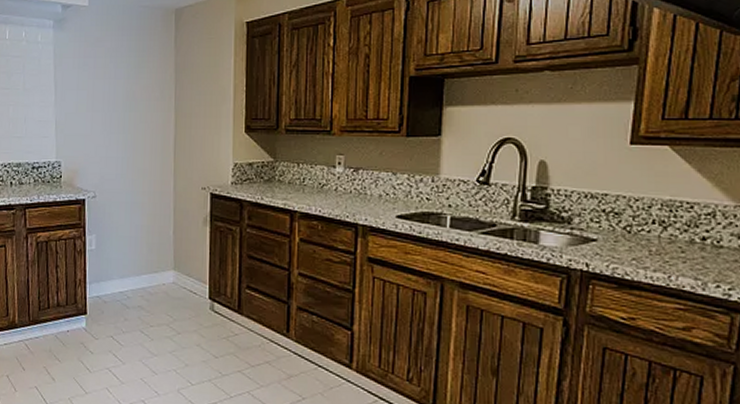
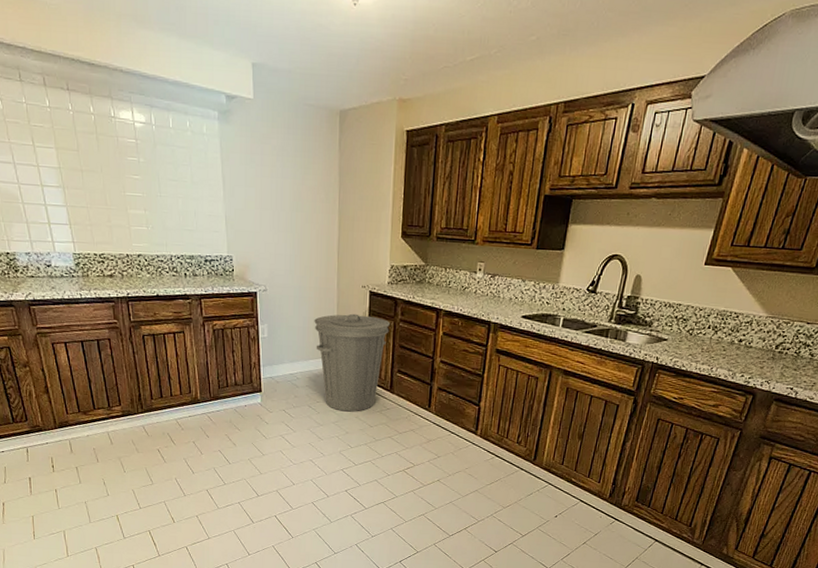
trash can: none [147,219,235,339] -> present [314,313,390,412]

